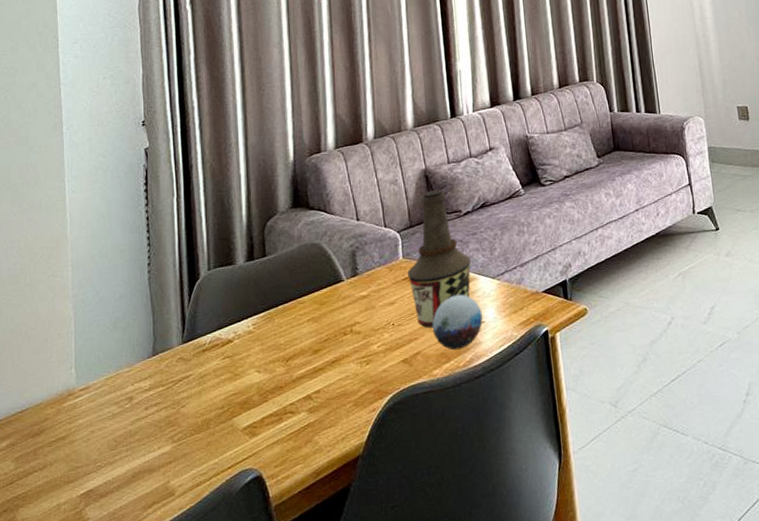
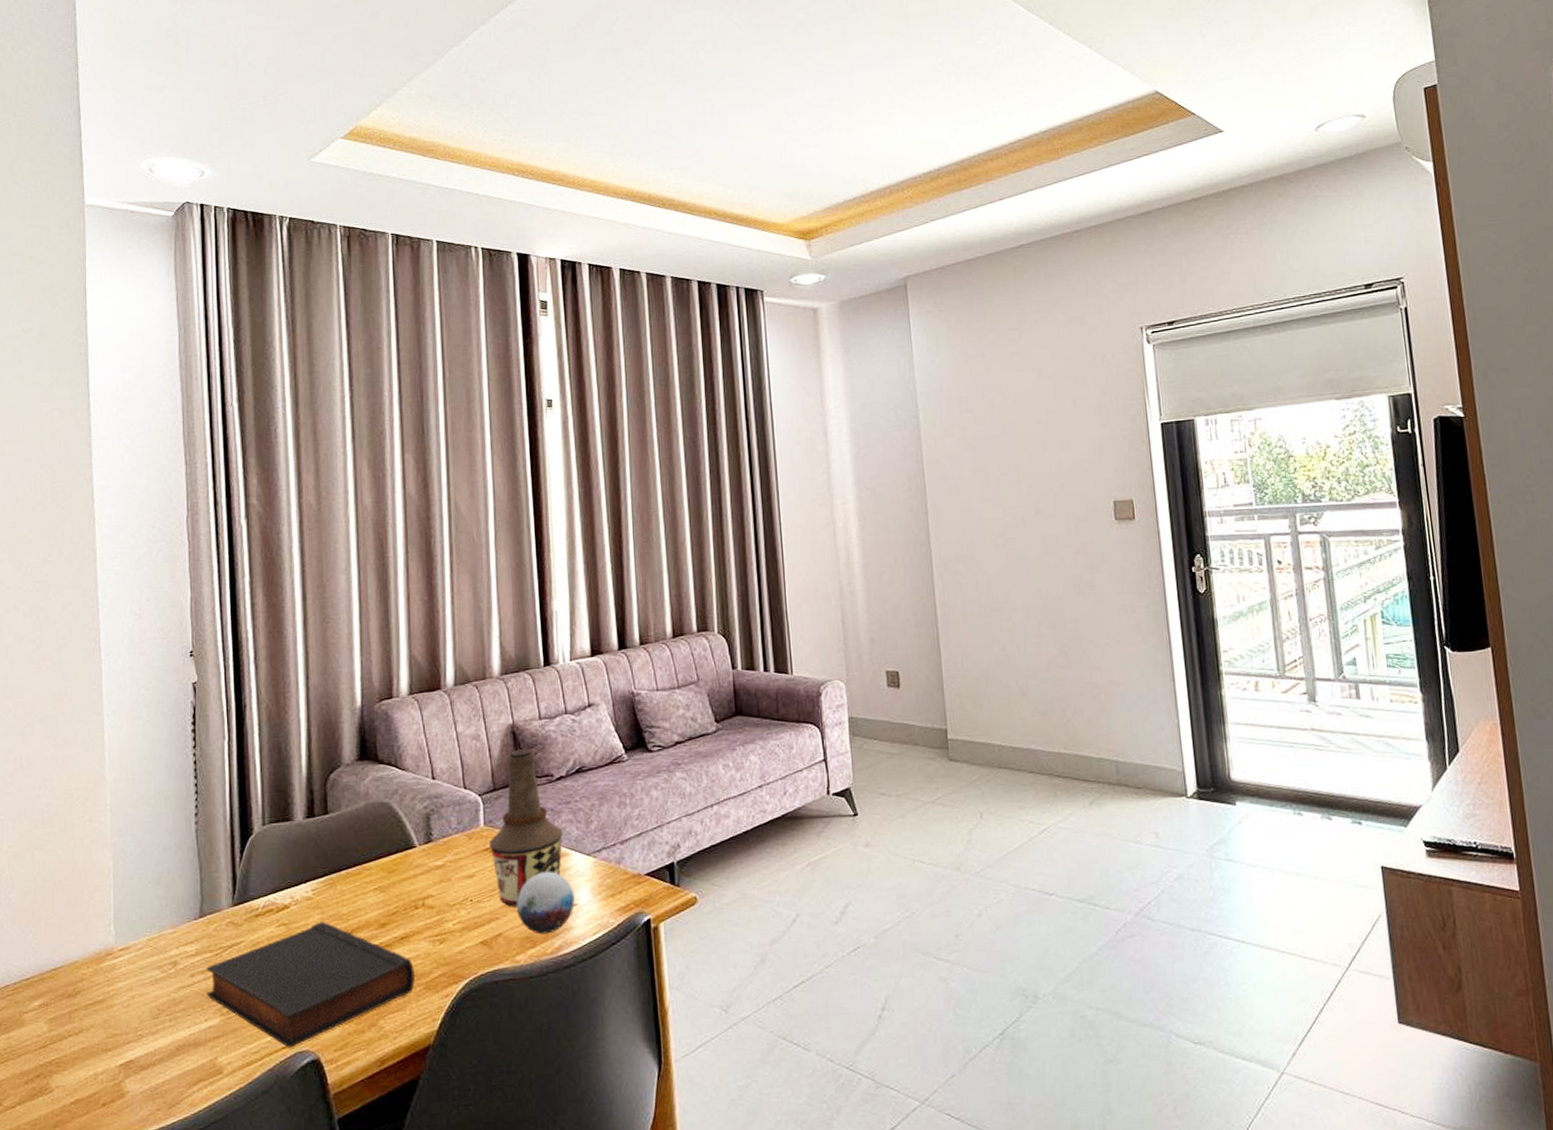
book: none [159,352,345,468] -> present [206,921,415,1048]

